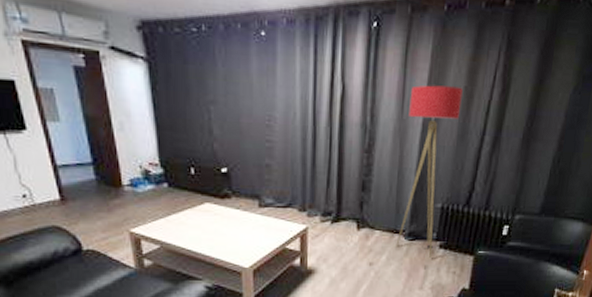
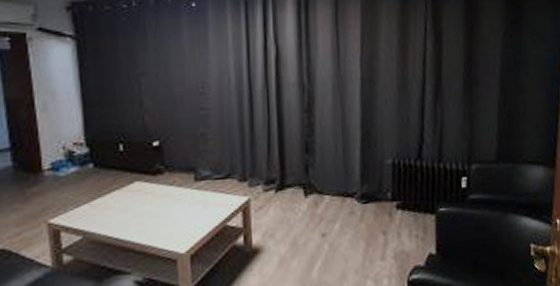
floor lamp: present [396,85,463,259] -> none [344,40,397,223]

